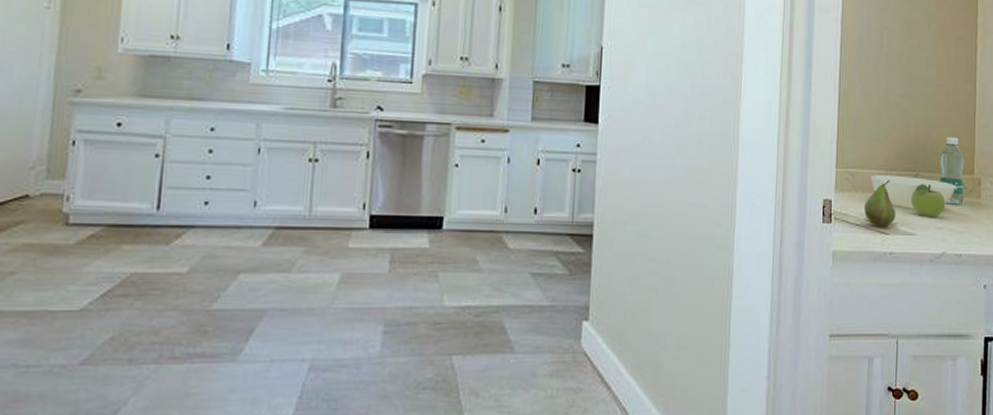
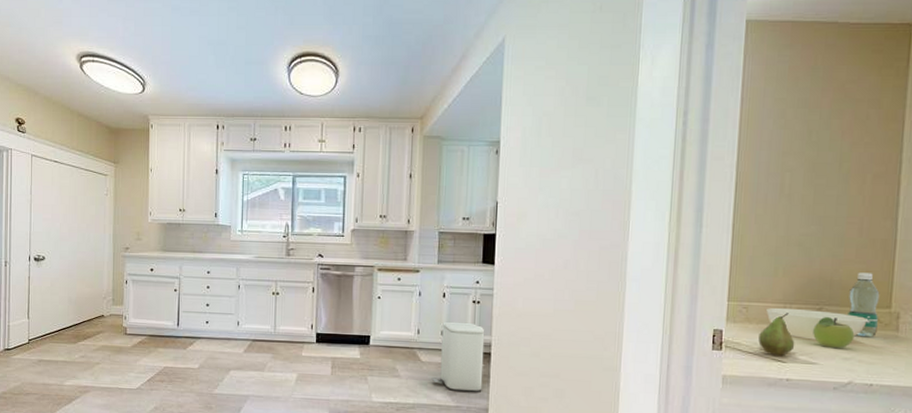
pedal bin: none [521,195,586,287] -> present [431,321,485,393]

